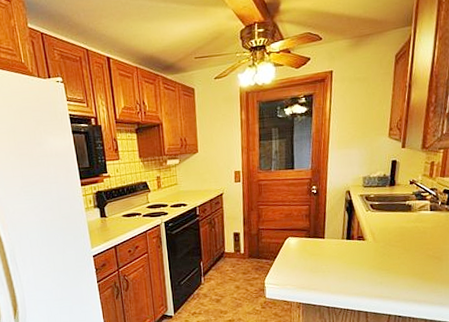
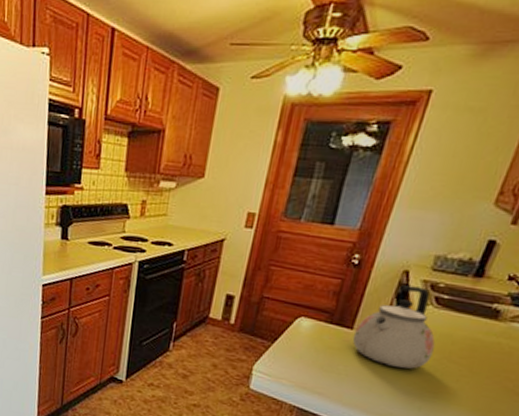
kettle: none [326,200,379,258] -> present [352,285,435,369]

